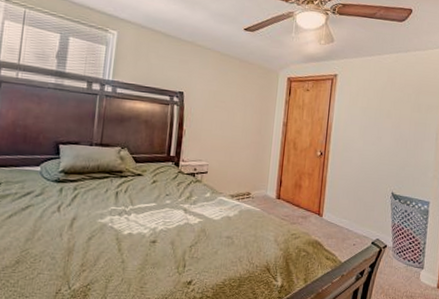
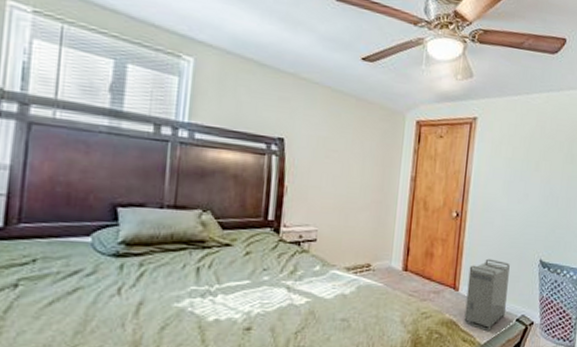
storage bin: none [327,190,366,251] -> present [464,258,510,331]

